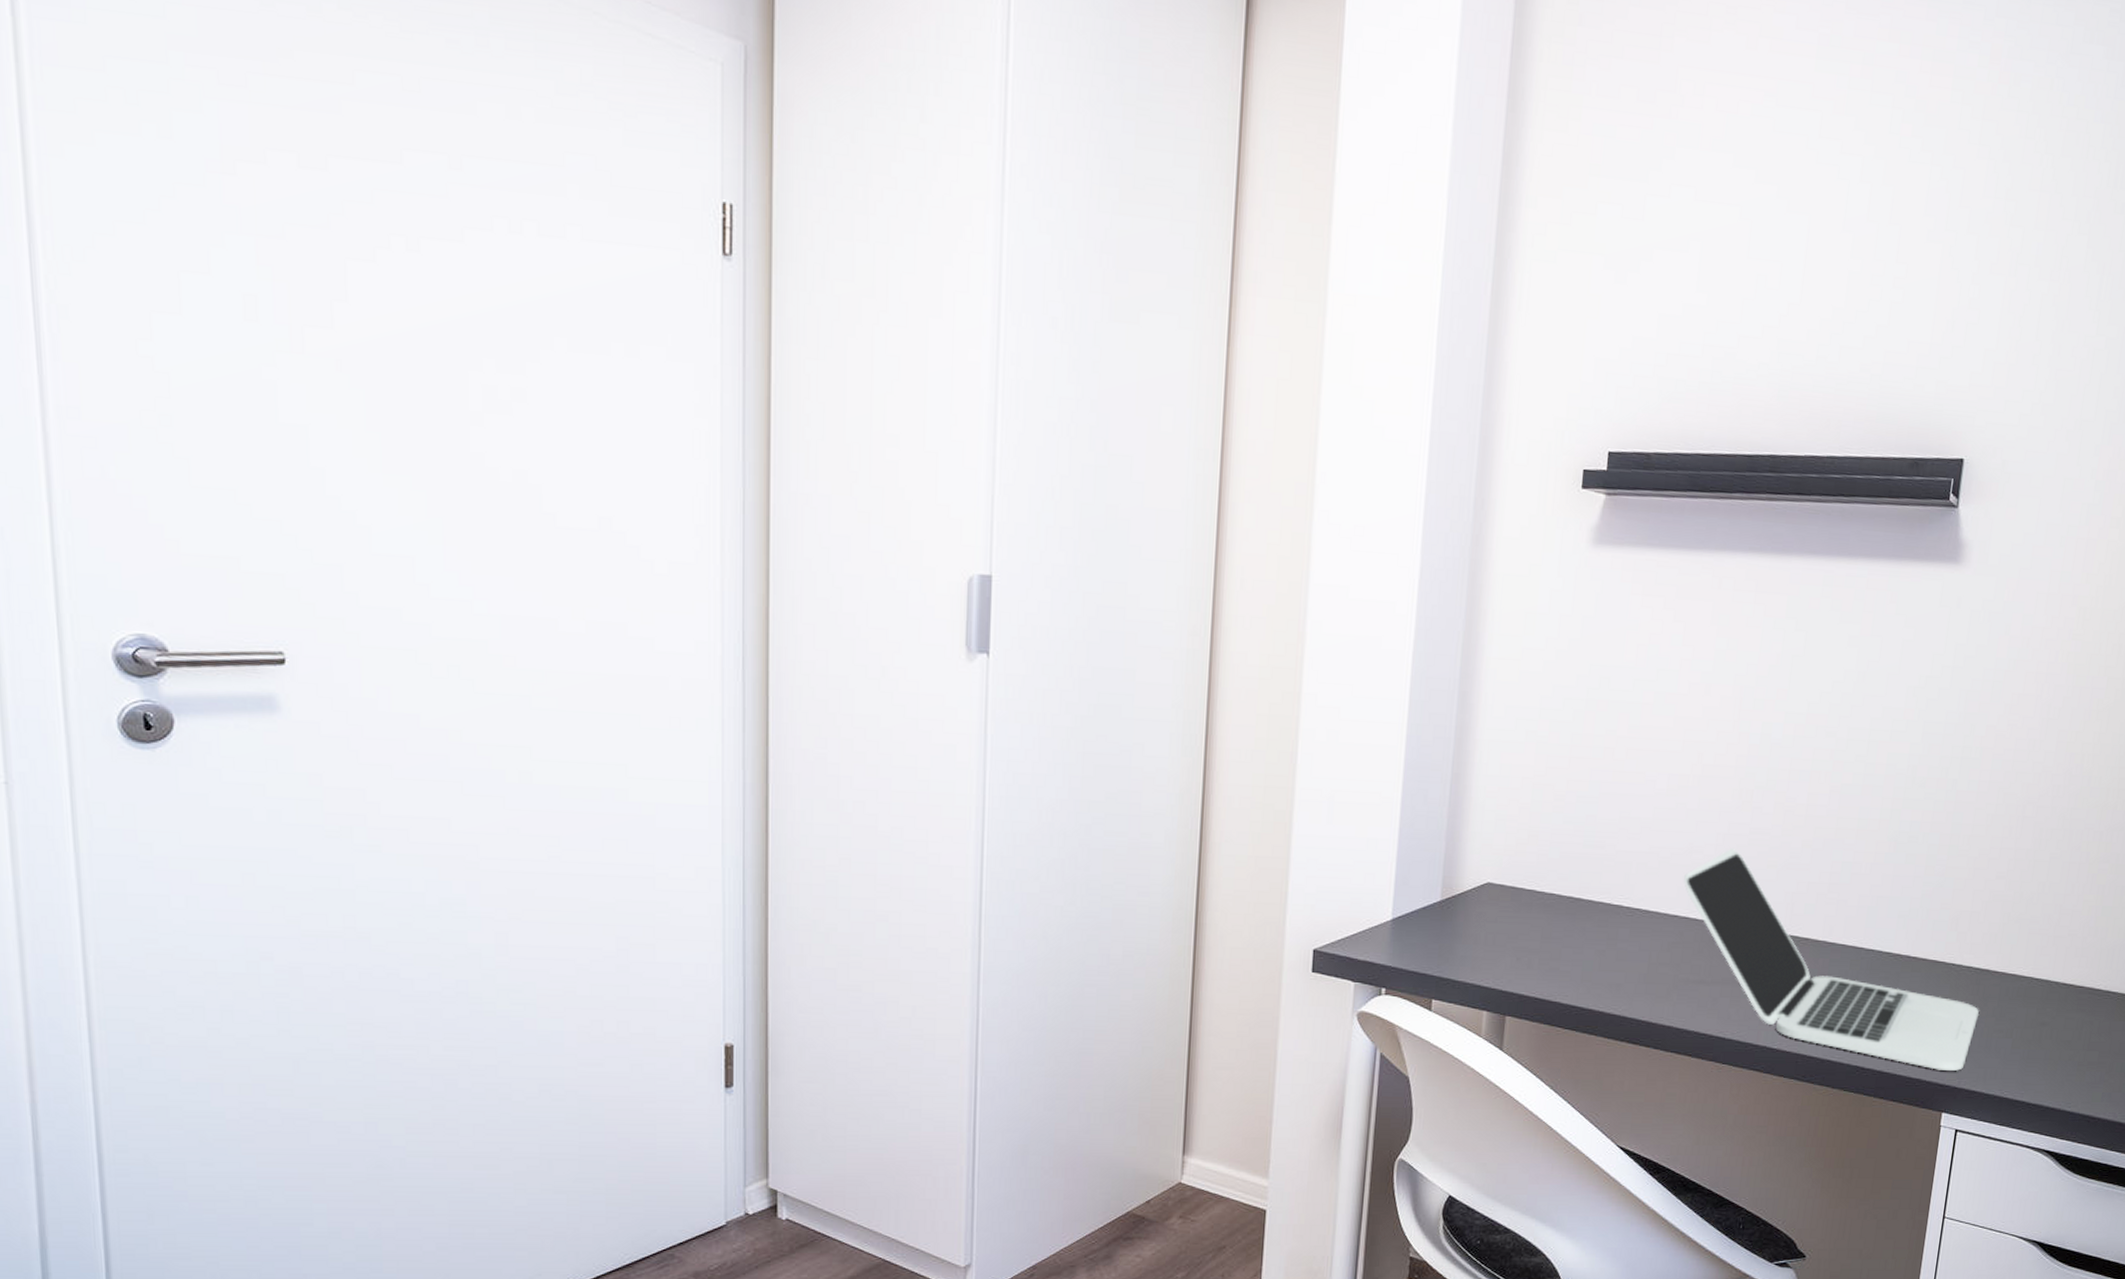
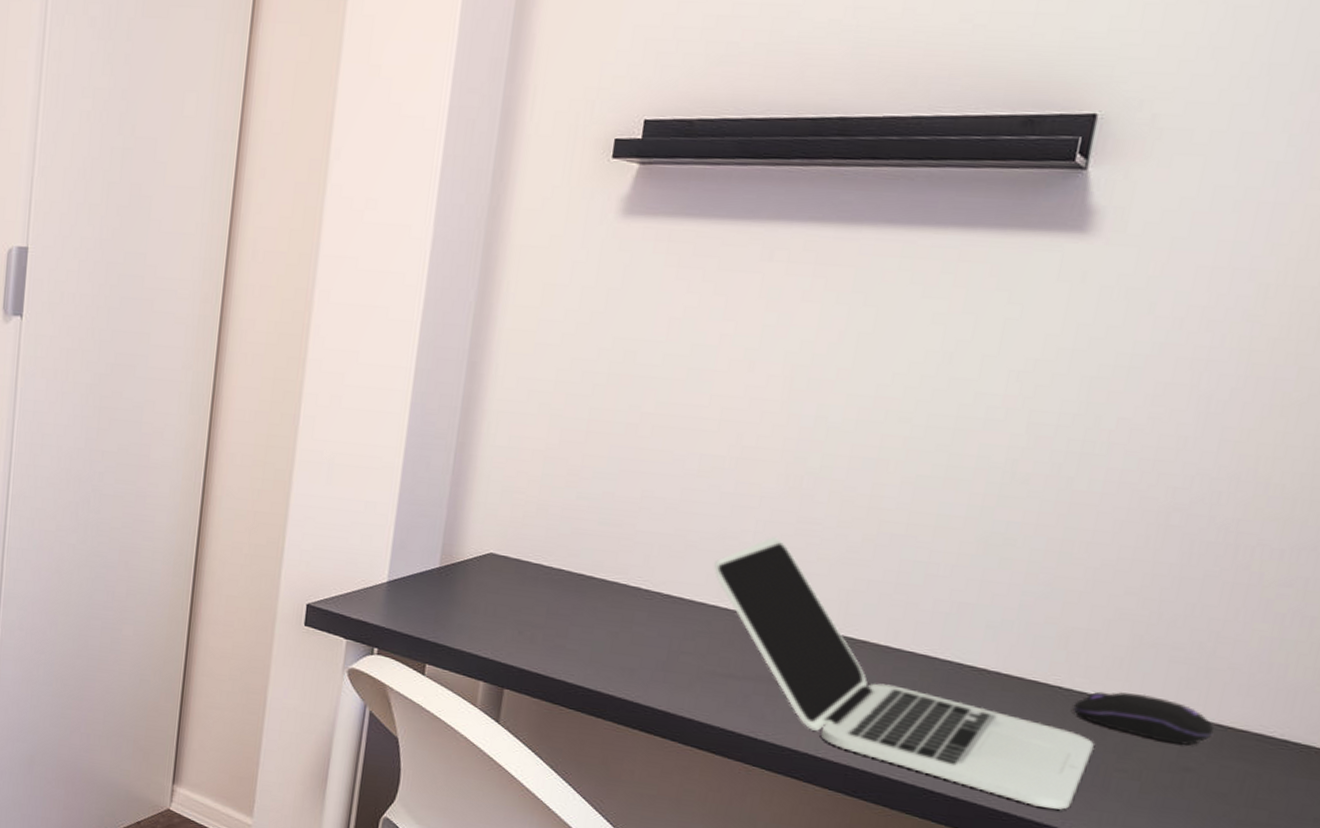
computer mouse: none [1963,963,2061,1003] -> present [1072,691,1214,745]

